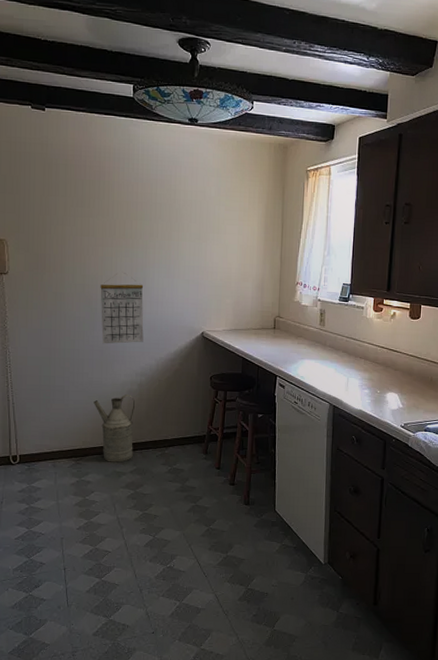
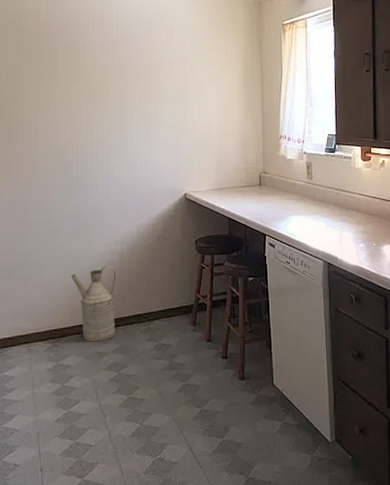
calendar: present [100,273,144,344] -> none [76,137,123,213]

